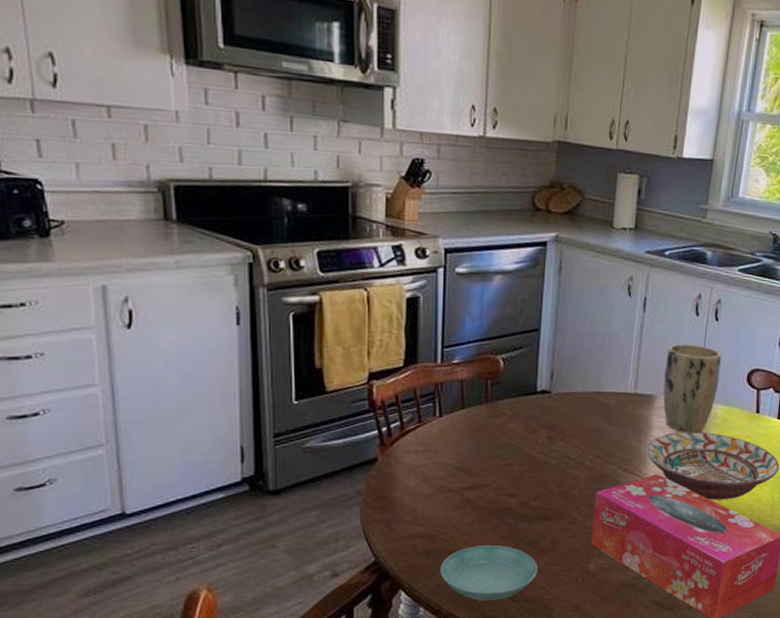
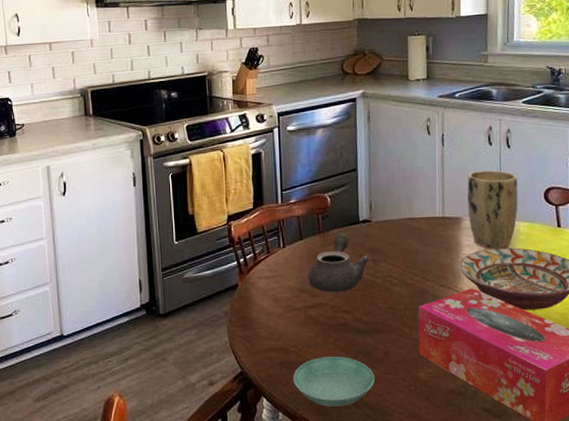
teapot: none [467,404,546,473] -> present [308,233,371,293]

